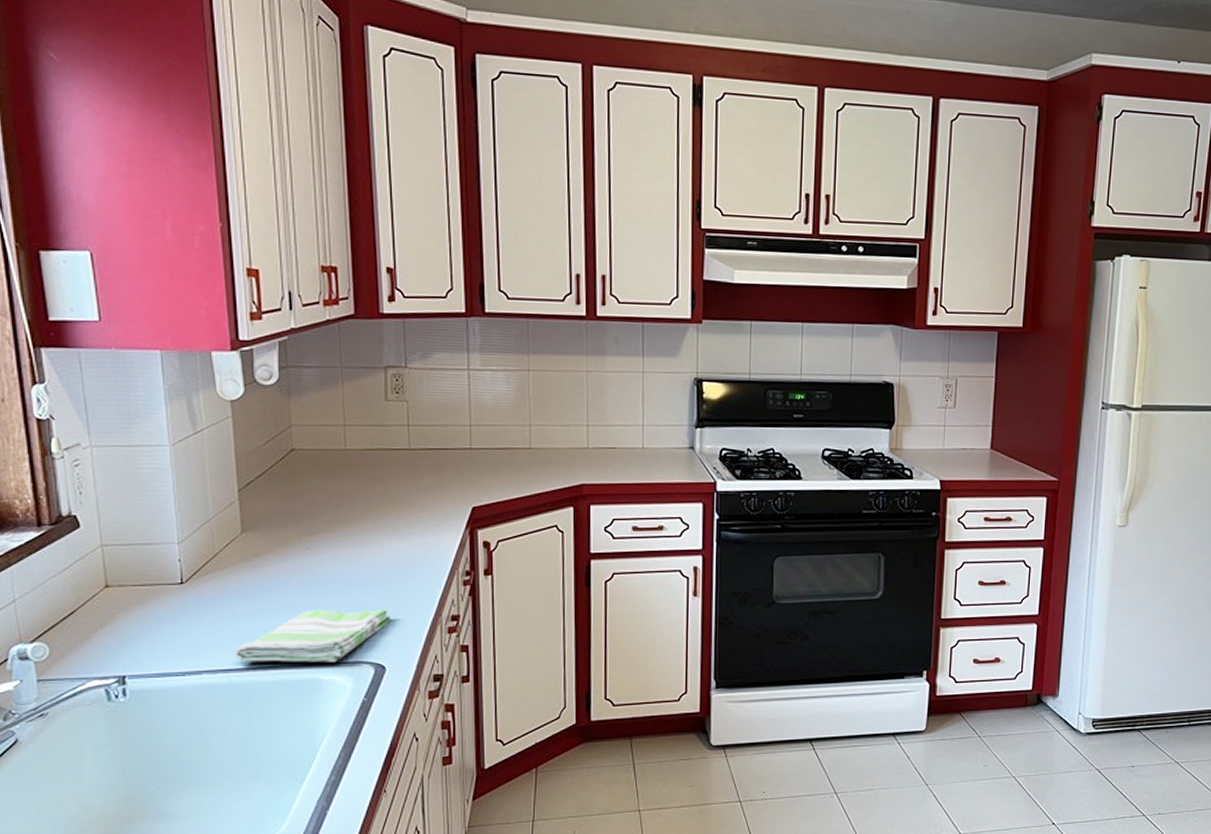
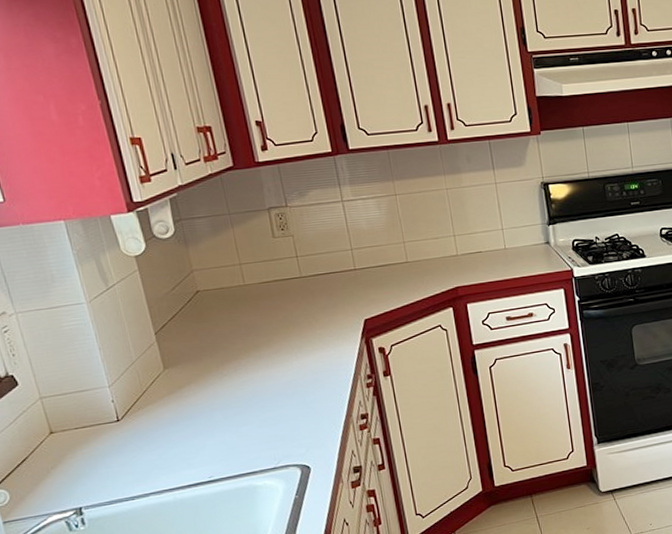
dish towel: present [235,609,390,662] -> none [175,418,308,480]

